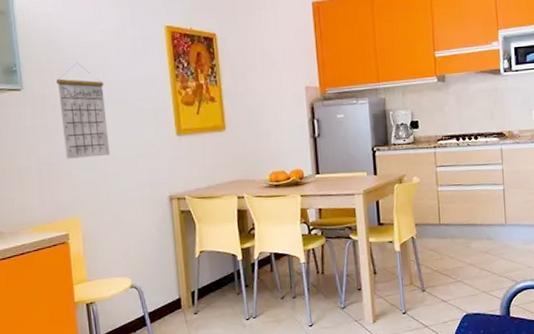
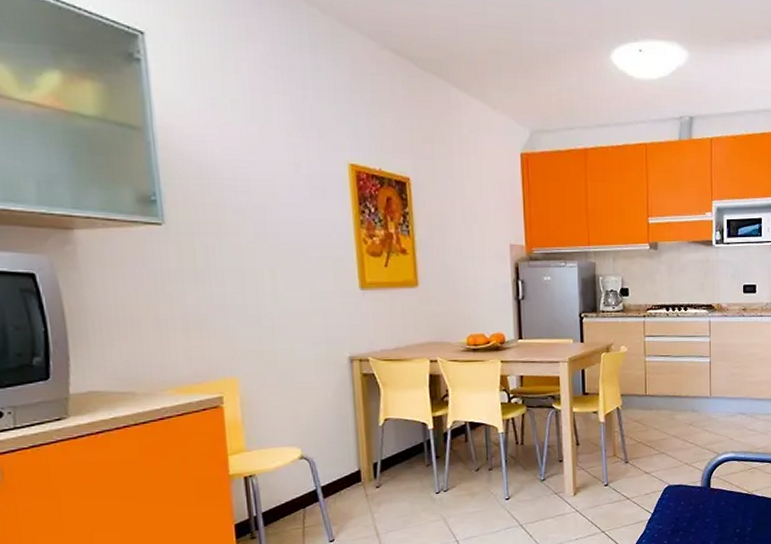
calendar: present [56,63,110,159] -> none [209,198,277,310]

